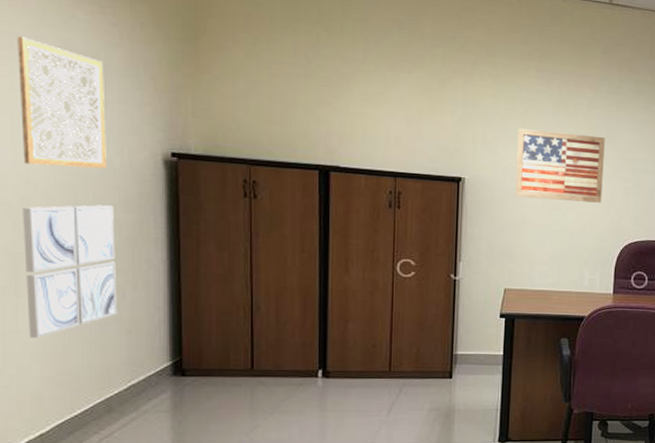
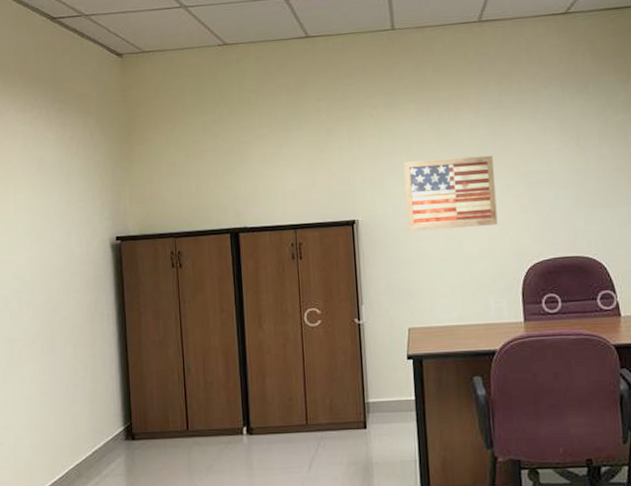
wall art: present [17,36,107,169] -> none [10,161,71,264]
wall art: present [23,205,118,338] -> none [16,290,83,412]

